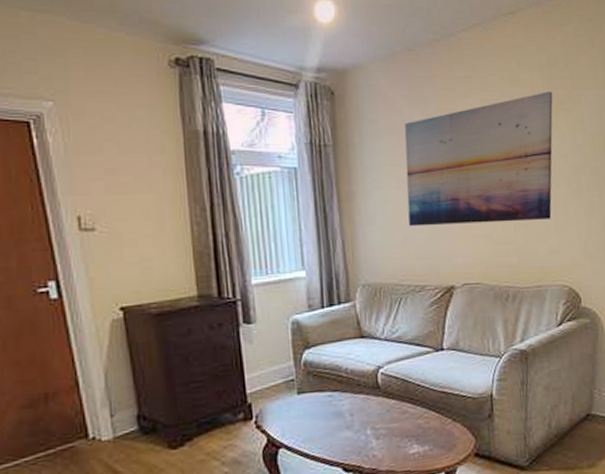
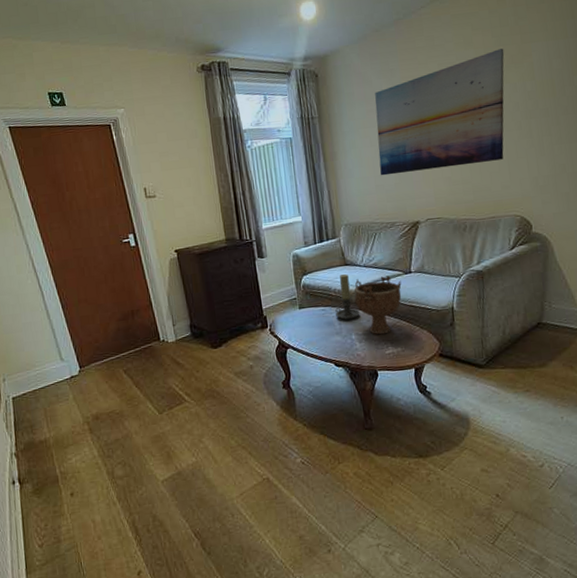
candle holder: none [346,349,378,409] -> present [335,274,360,320]
decorative bowl: none [371,352,431,429] -> present [353,275,402,335]

